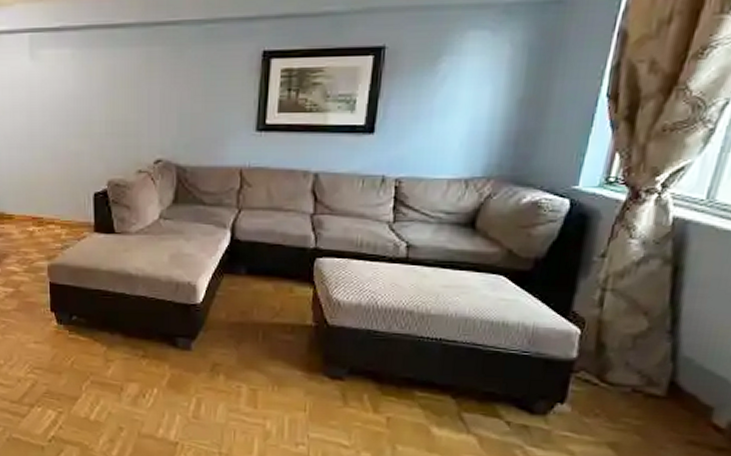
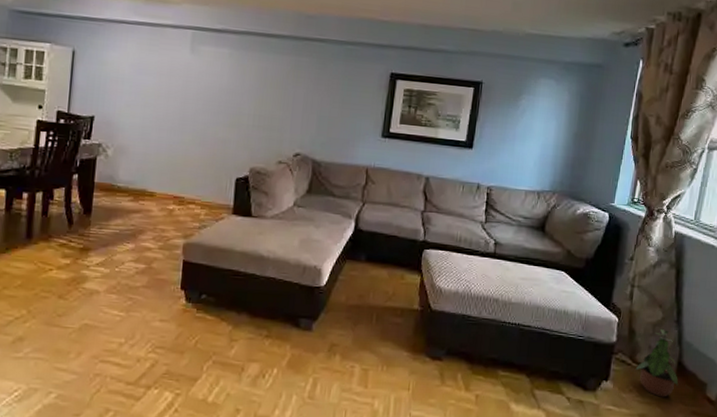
potted plant: none [604,341,669,424] -> present [635,328,679,397]

